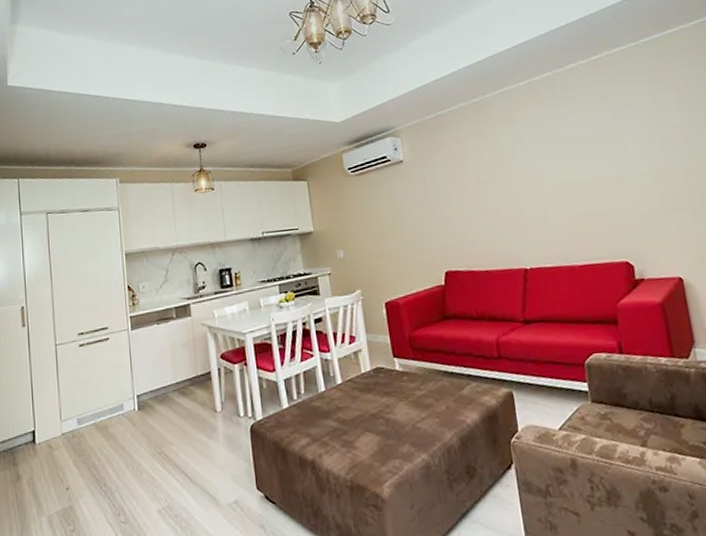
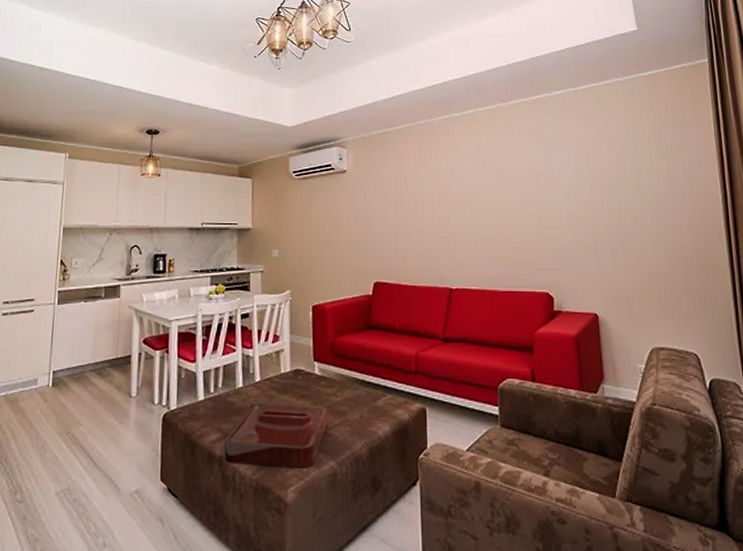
decorative tray: none [314,400,415,467] -> present [224,403,327,468]

